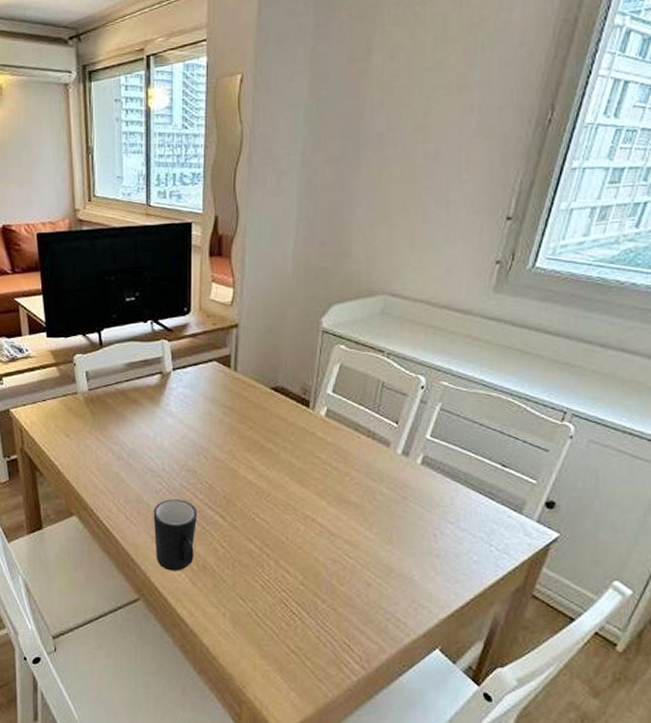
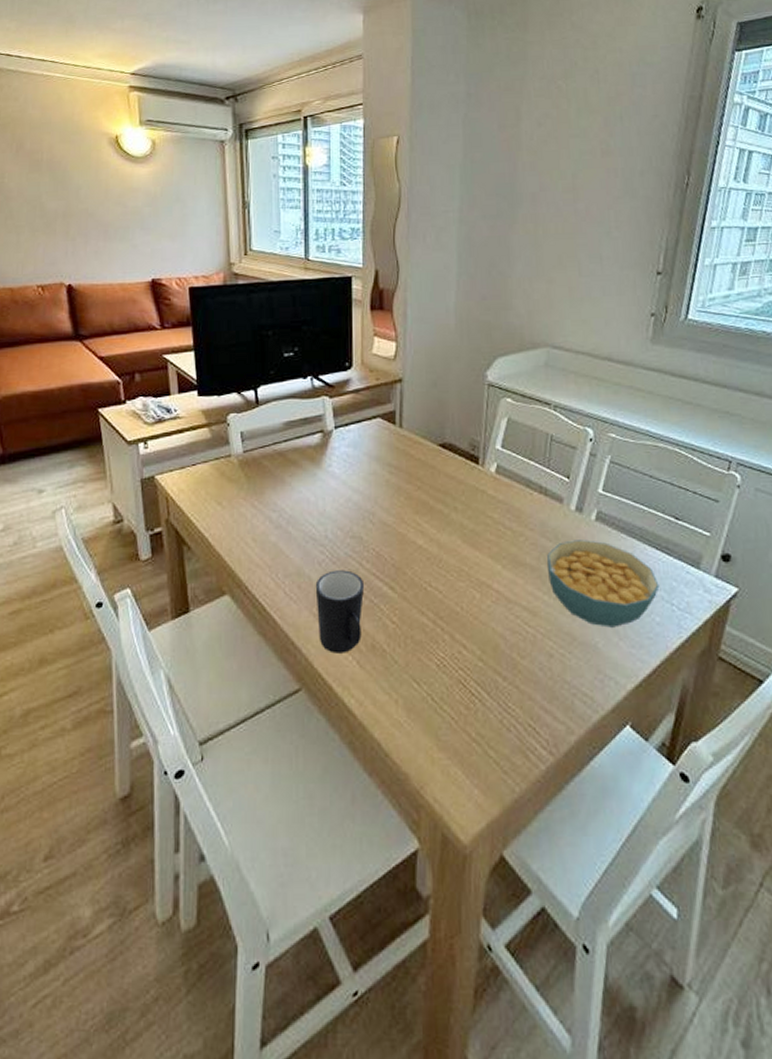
cereal bowl: none [371,482,480,563] -> present [547,540,660,628]

